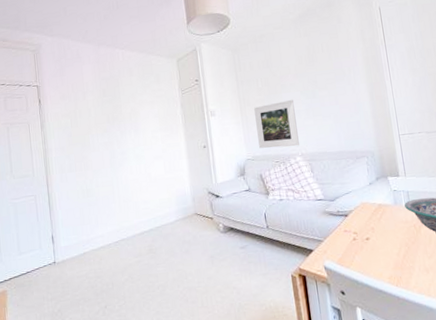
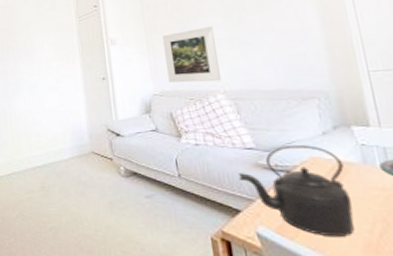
kettle: none [311,194,388,262] -> present [237,145,355,237]

